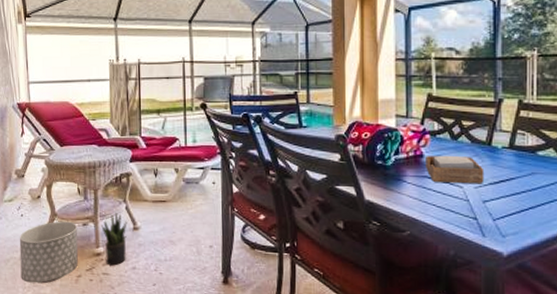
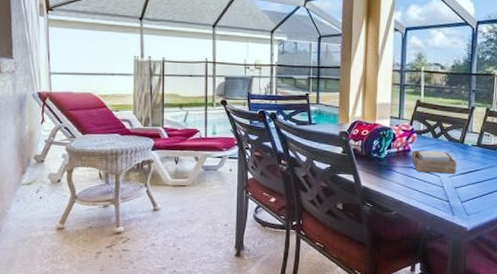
planter: present [19,221,79,284] -> none [37,203,99,260]
potted plant: present [101,212,127,266] -> none [122,195,148,243]

